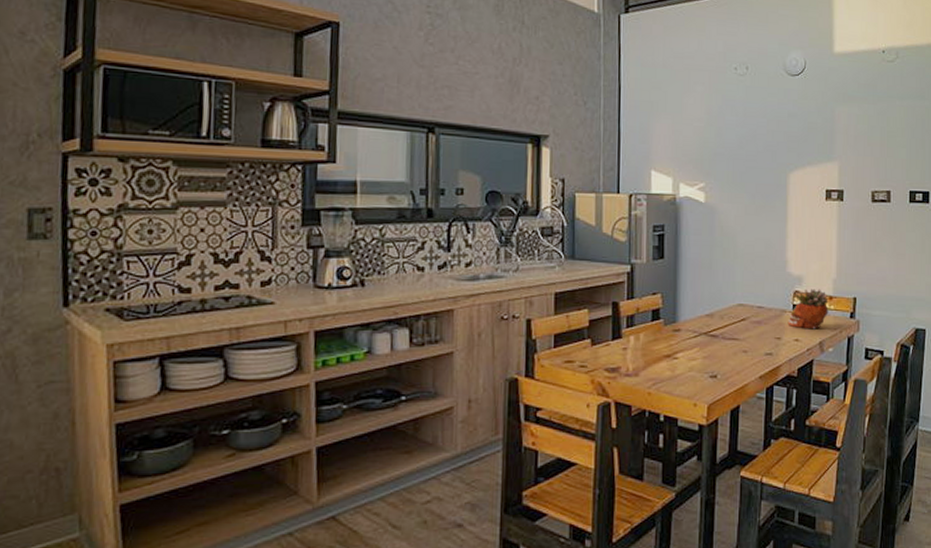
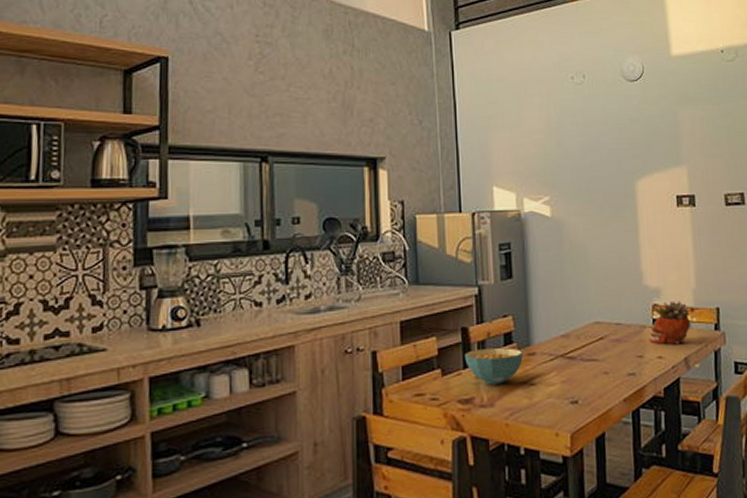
cereal bowl: none [614,323,669,356] -> present [465,348,523,385]

